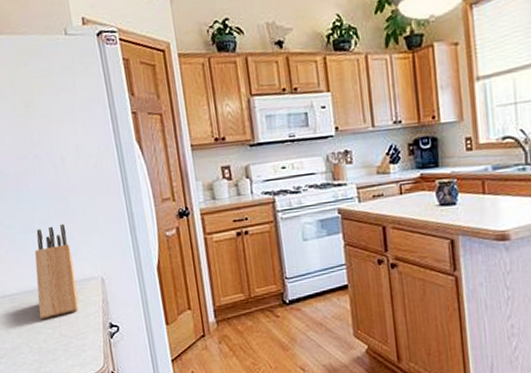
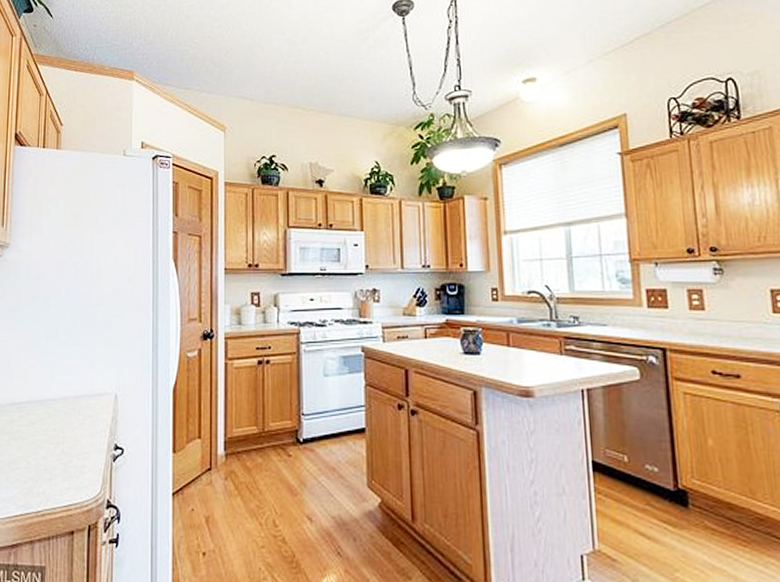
knife block: present [34,223,79,320] -> none [44,333,90,433]

